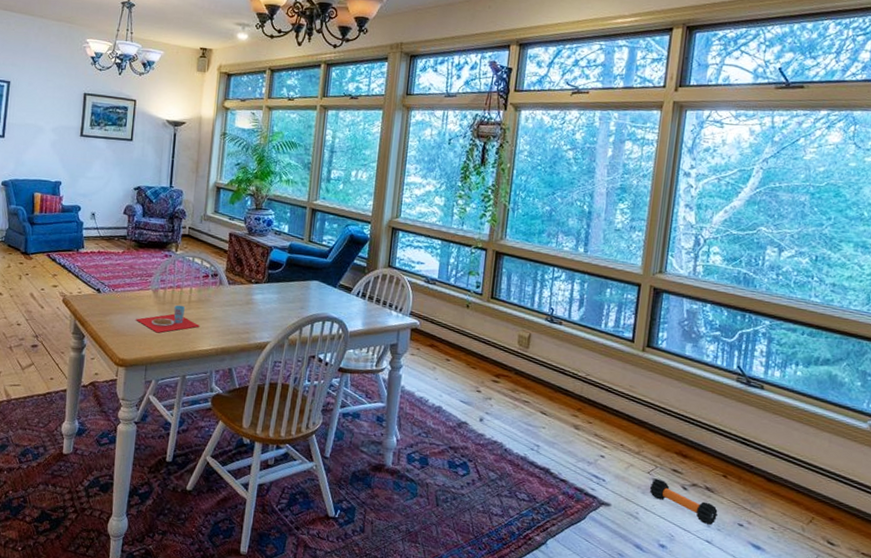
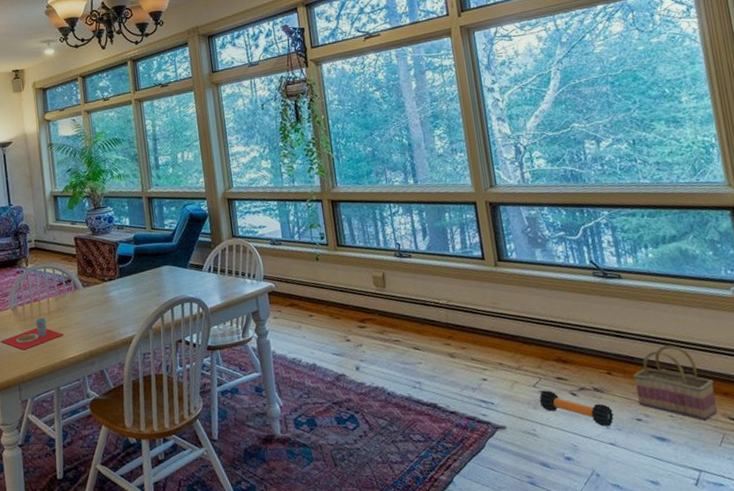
basket: none [745,462,823,539] -> present [633,345,717,421]

